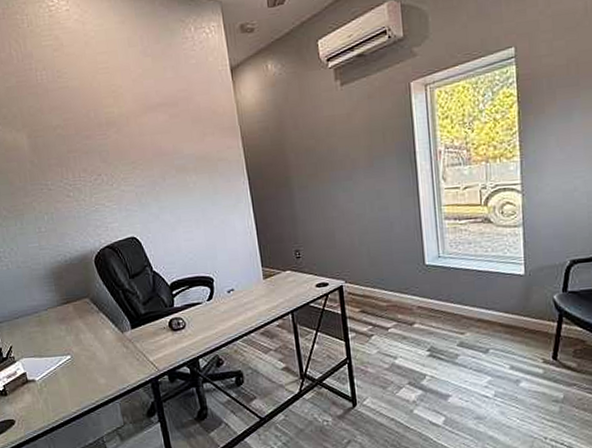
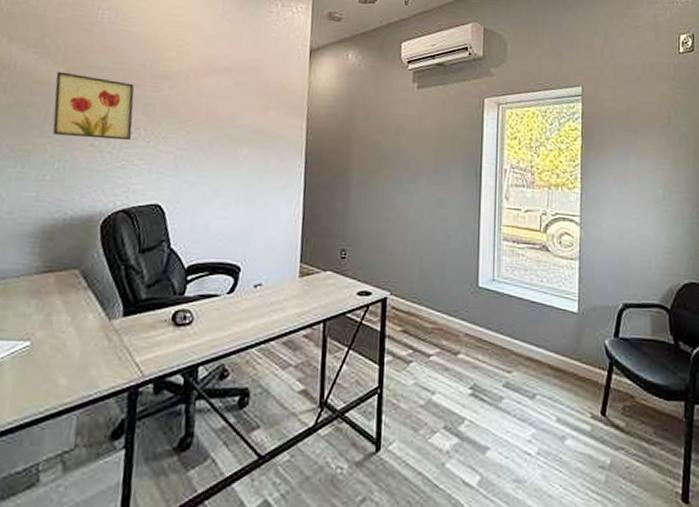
wall art: none [21,135,98,194] -> present [52,71,134,141]

